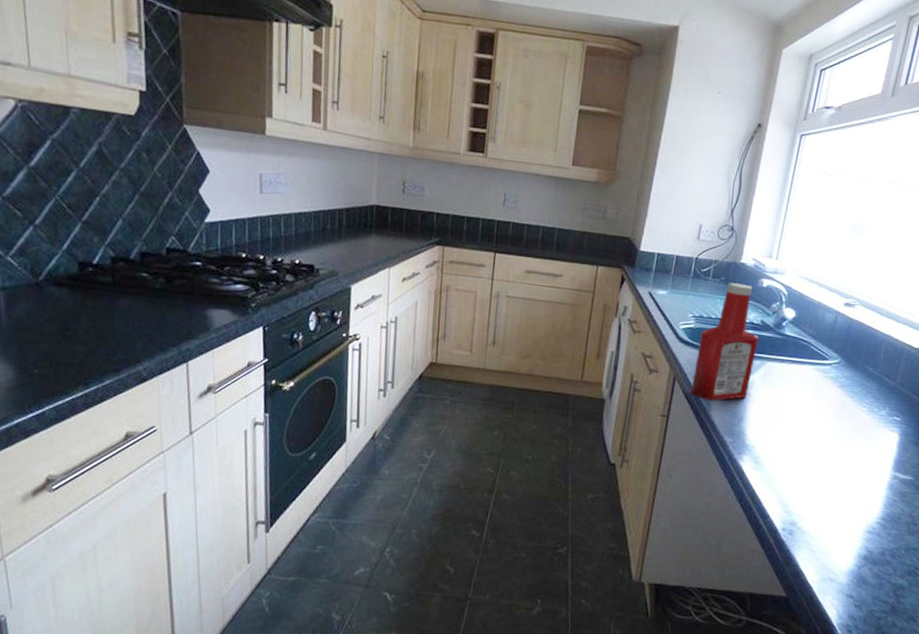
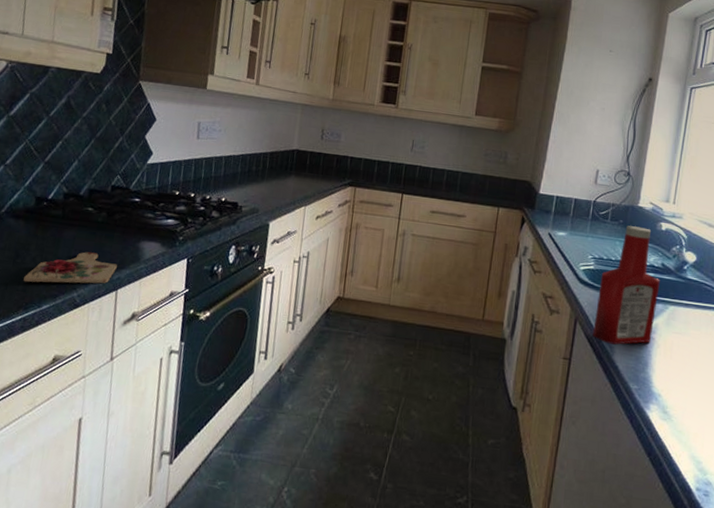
cutting board: none [78,322,184,357] -> present [23,252,117,284]

